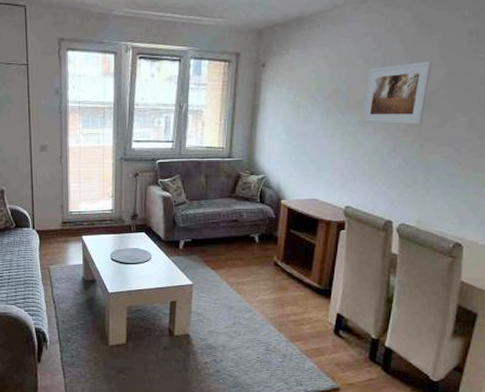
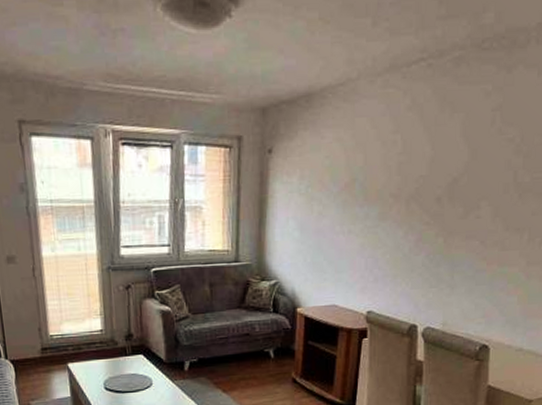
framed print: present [361,61,433,125] -> none [381,144,455,217]

